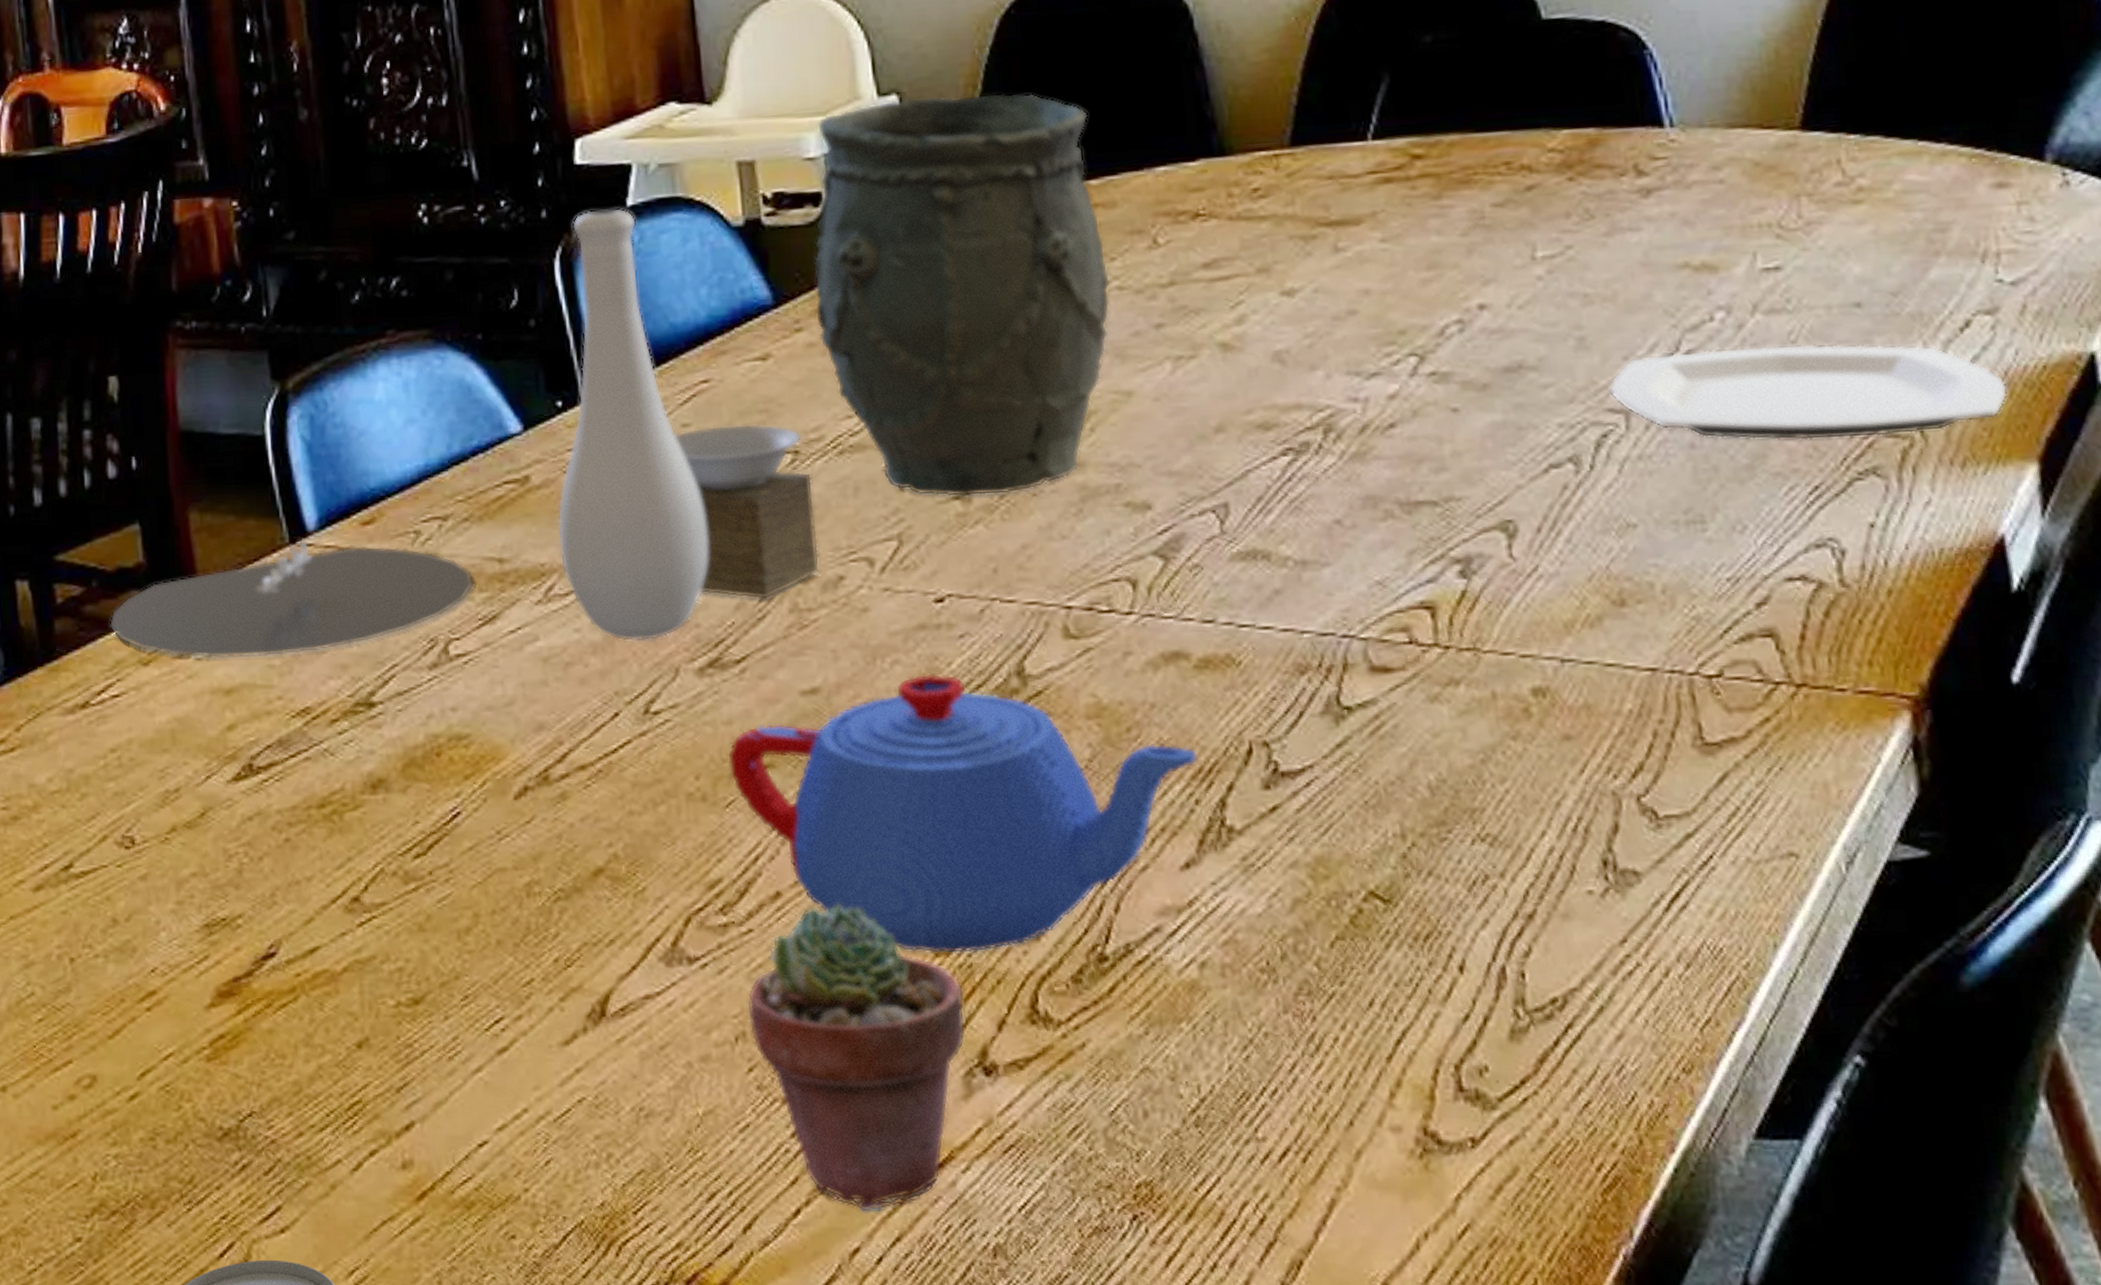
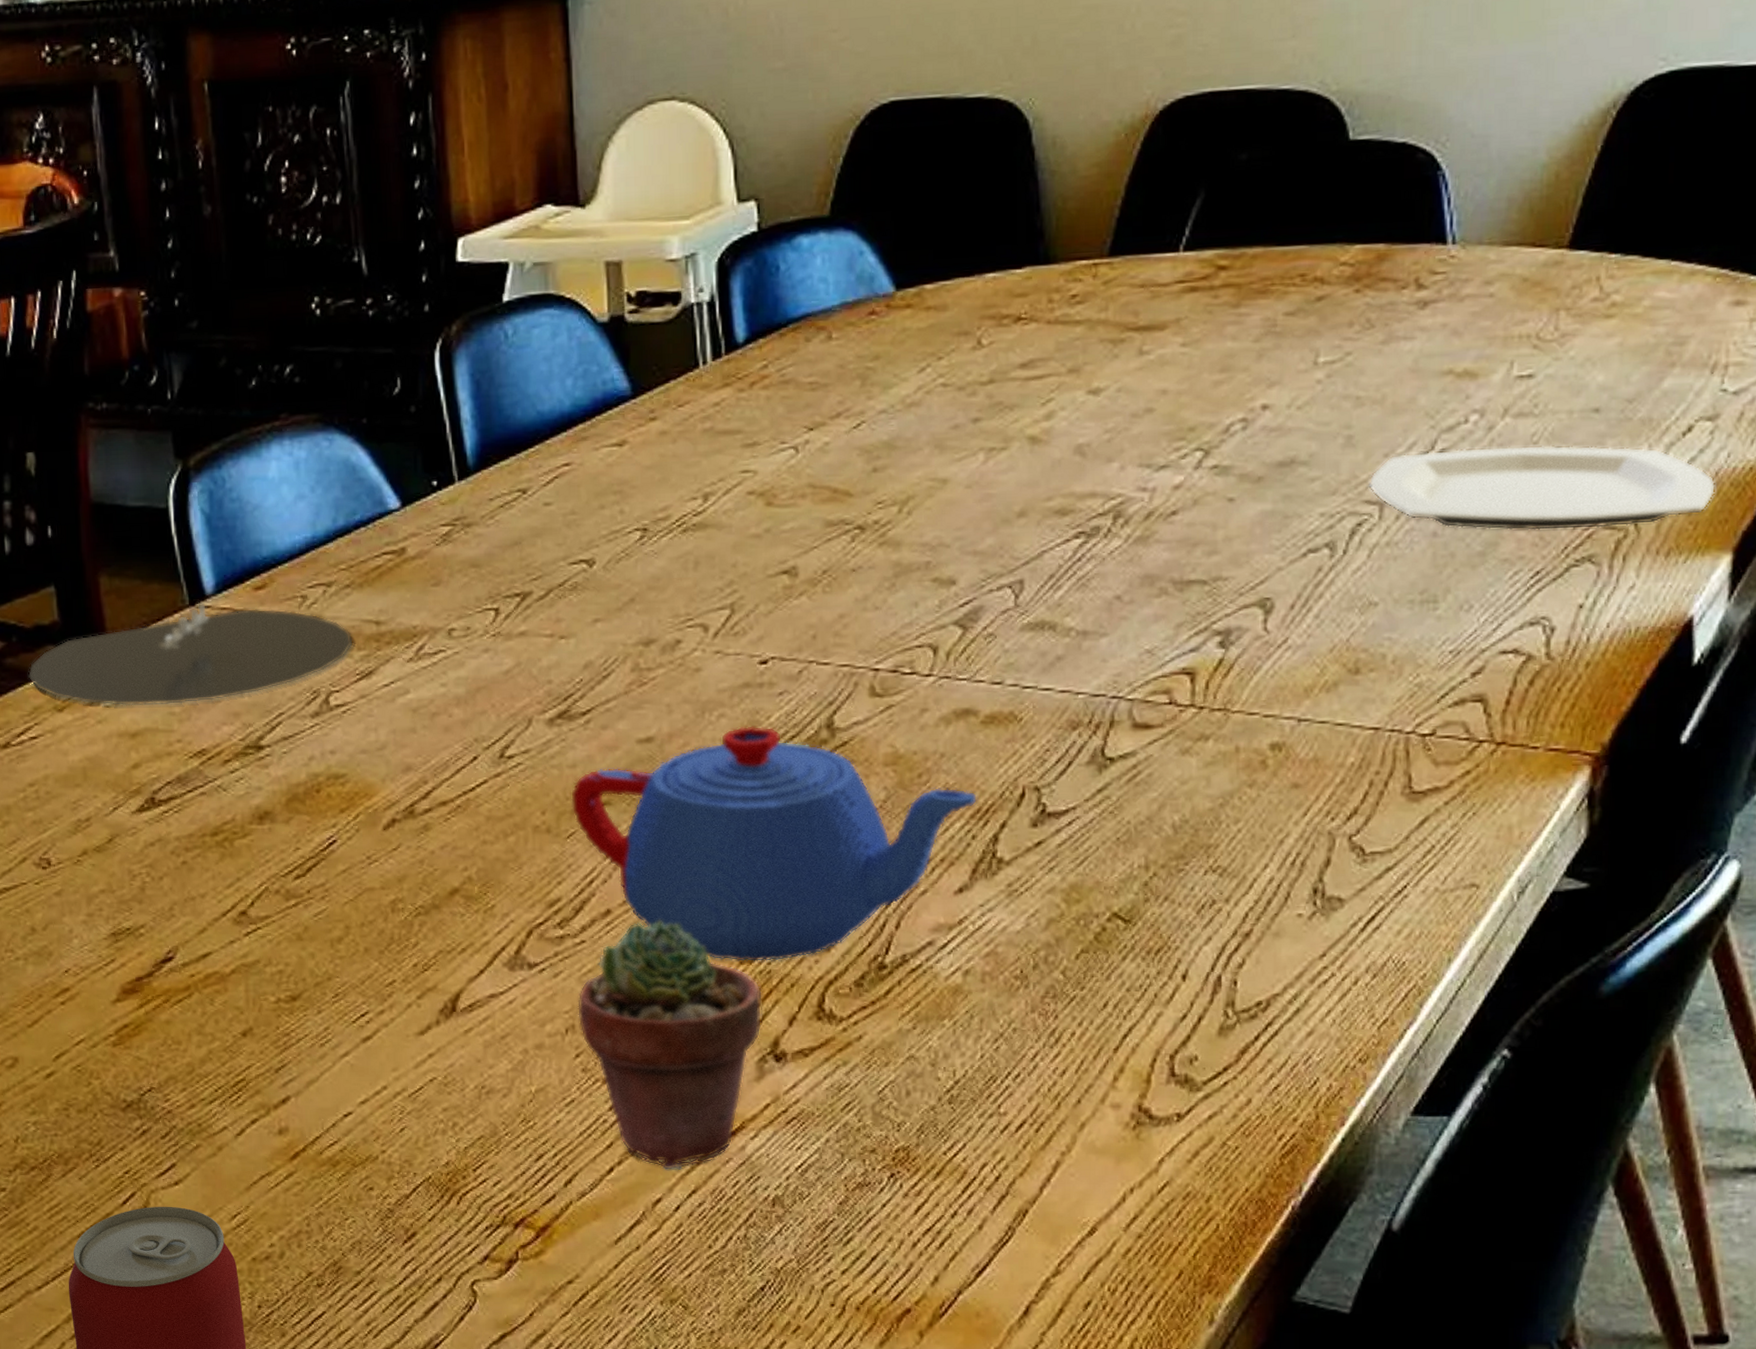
vase: present [557,207,818,642] -> none [428,303,659,696]
vase: present [813,93,1111,497] -> none [668,201,937,572]

